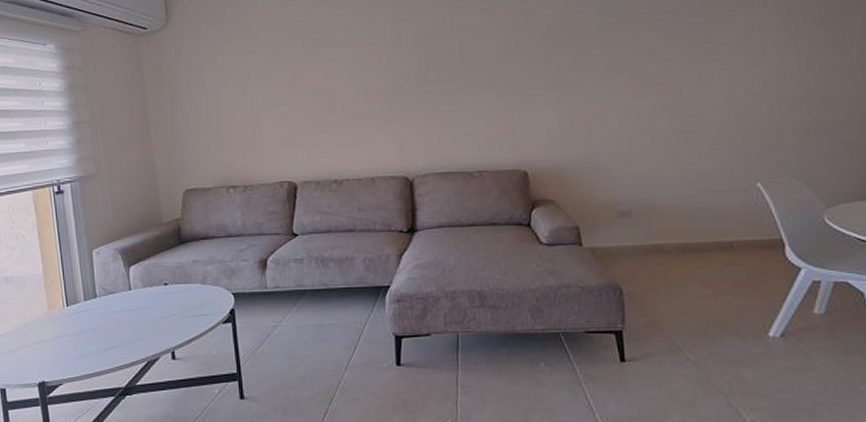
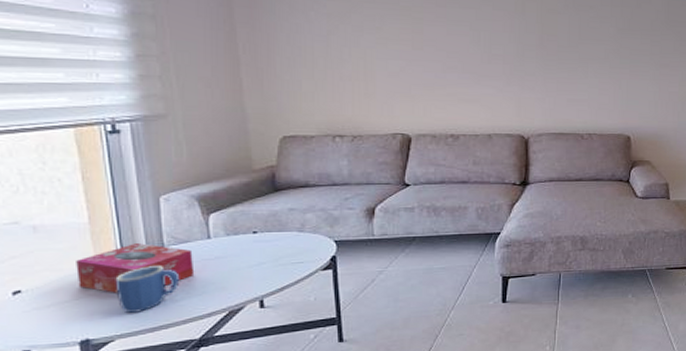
tissue box: none [35,294,120,340] -> present [76,243,195,293]
mug: none [62,315,109,359] -> present [115,266,180,313]

